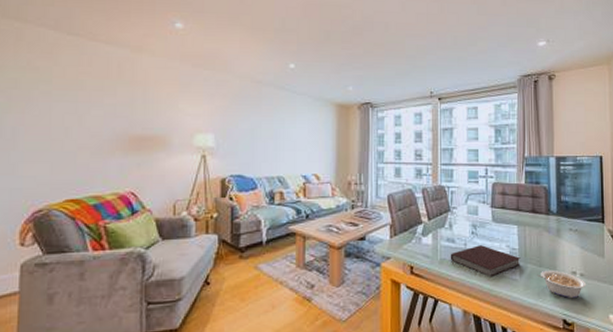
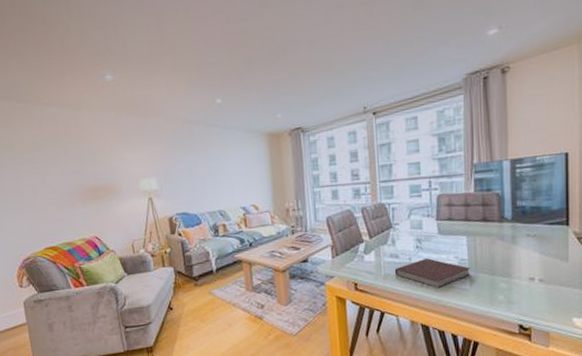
legume: present [537,270,587,299] -> none [489,277,547,305]

